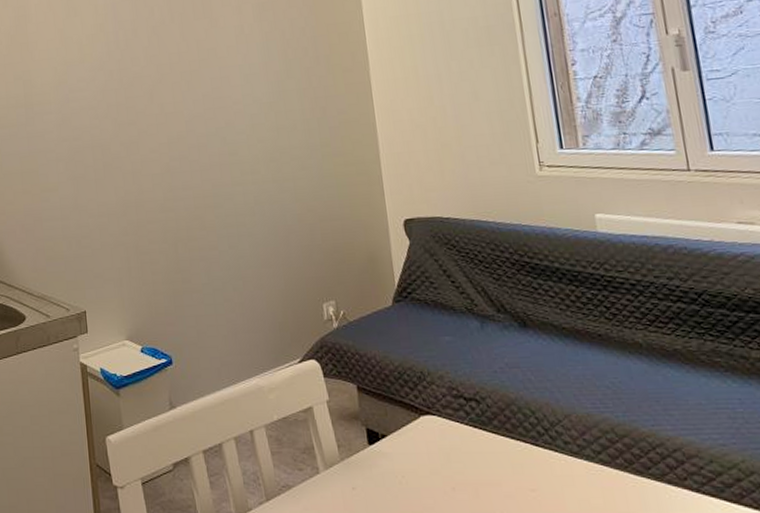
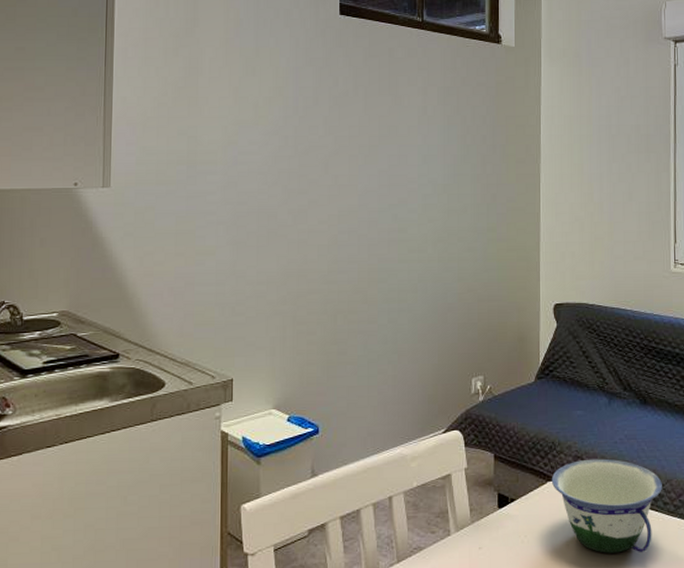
bowl: none [424,390,560,499] -> present [551,458,662,553]

